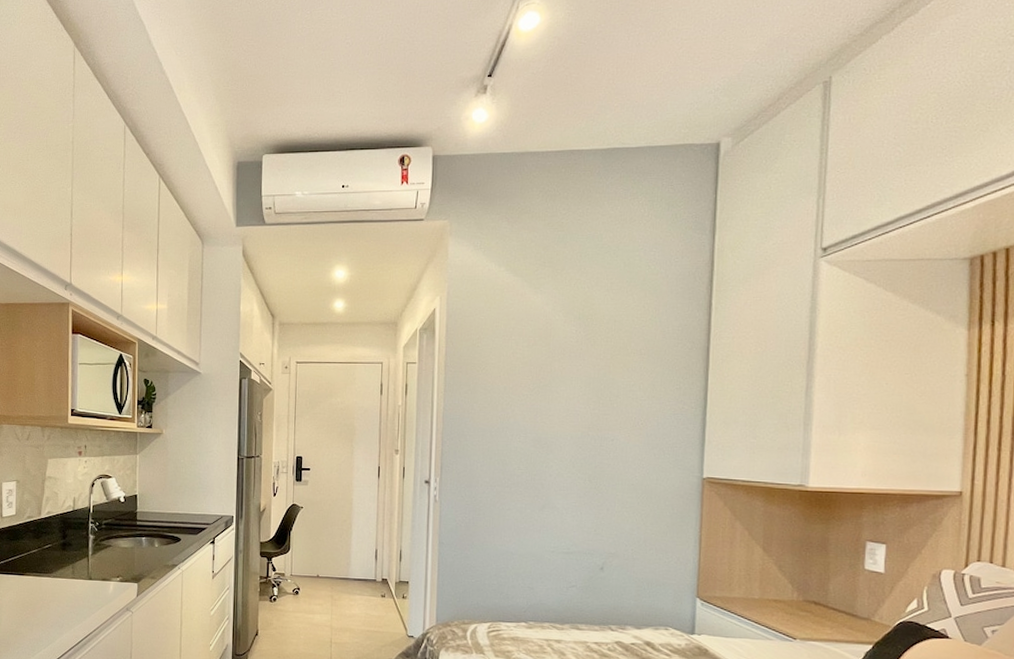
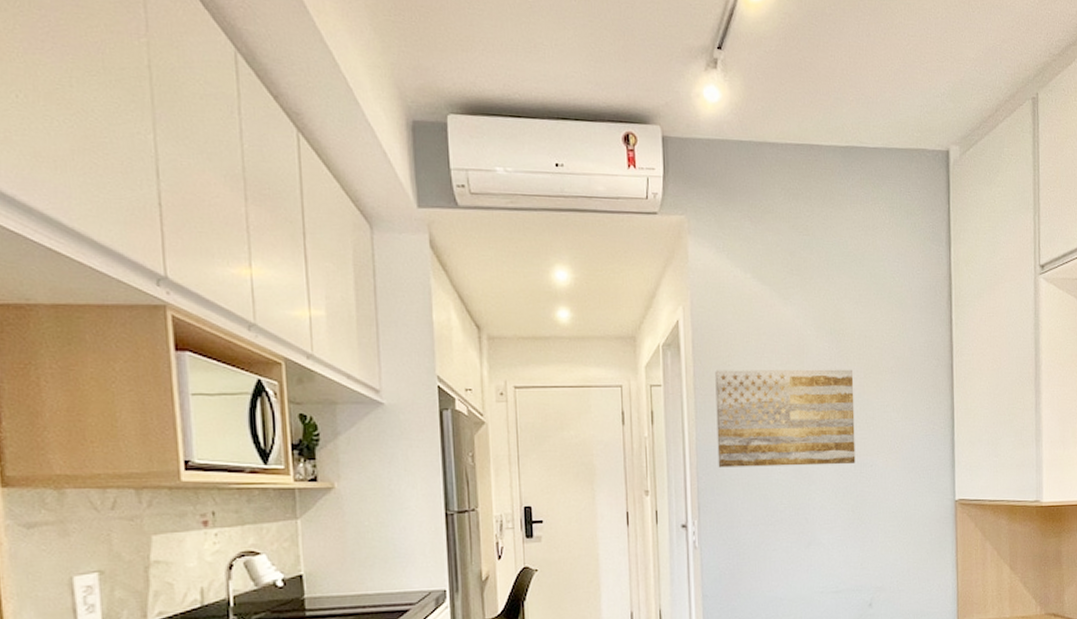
wall art: none [461,350,600,438] -> present [715,369,856,468]

